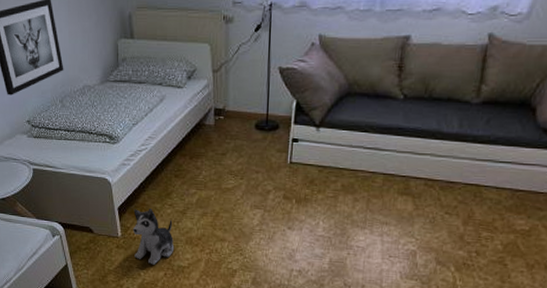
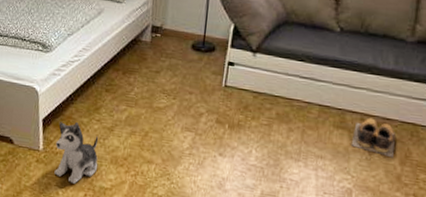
shoes: none [415,182,459,219] -> present [351,117,396,158]

